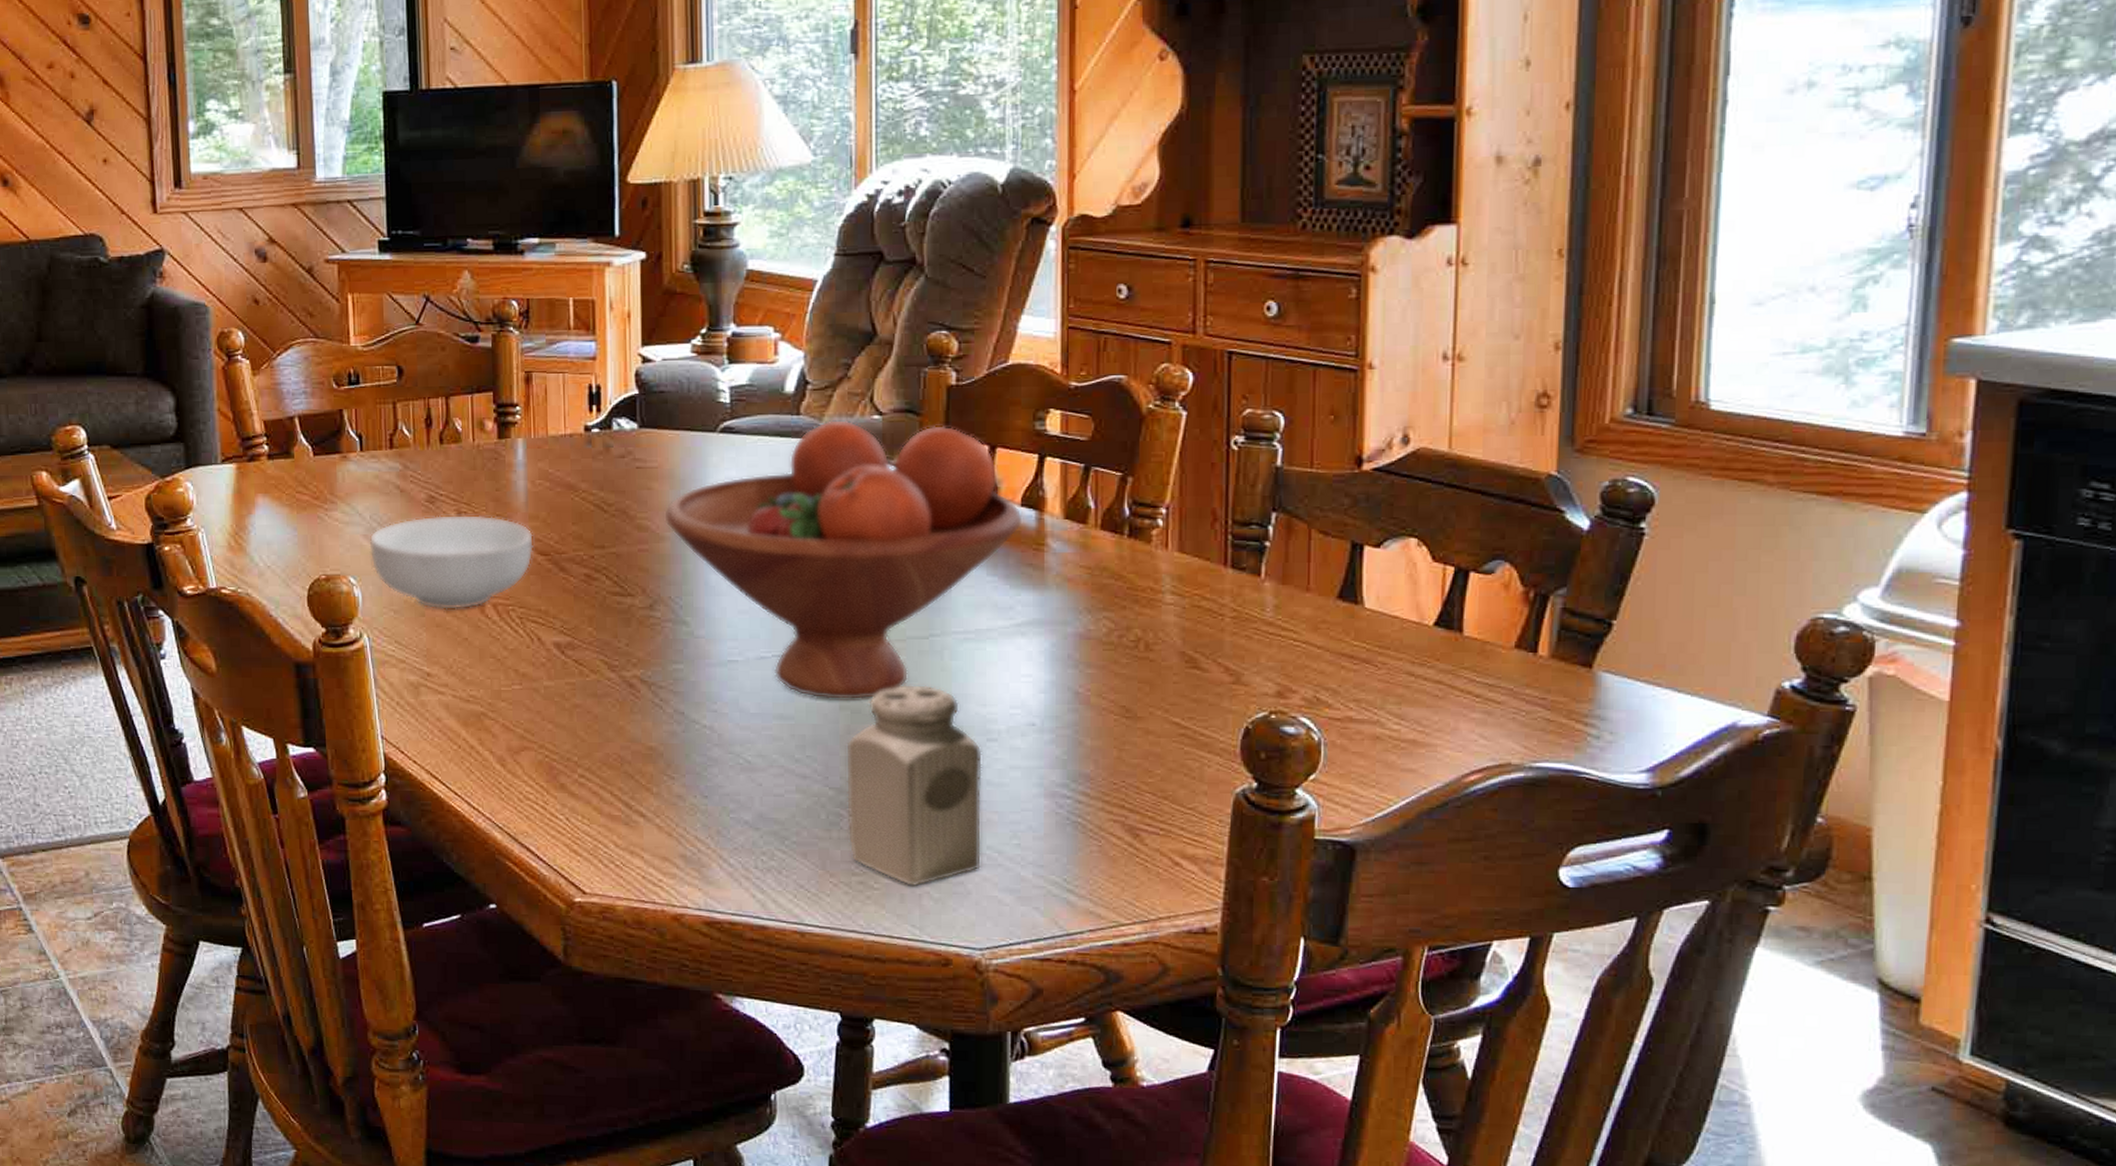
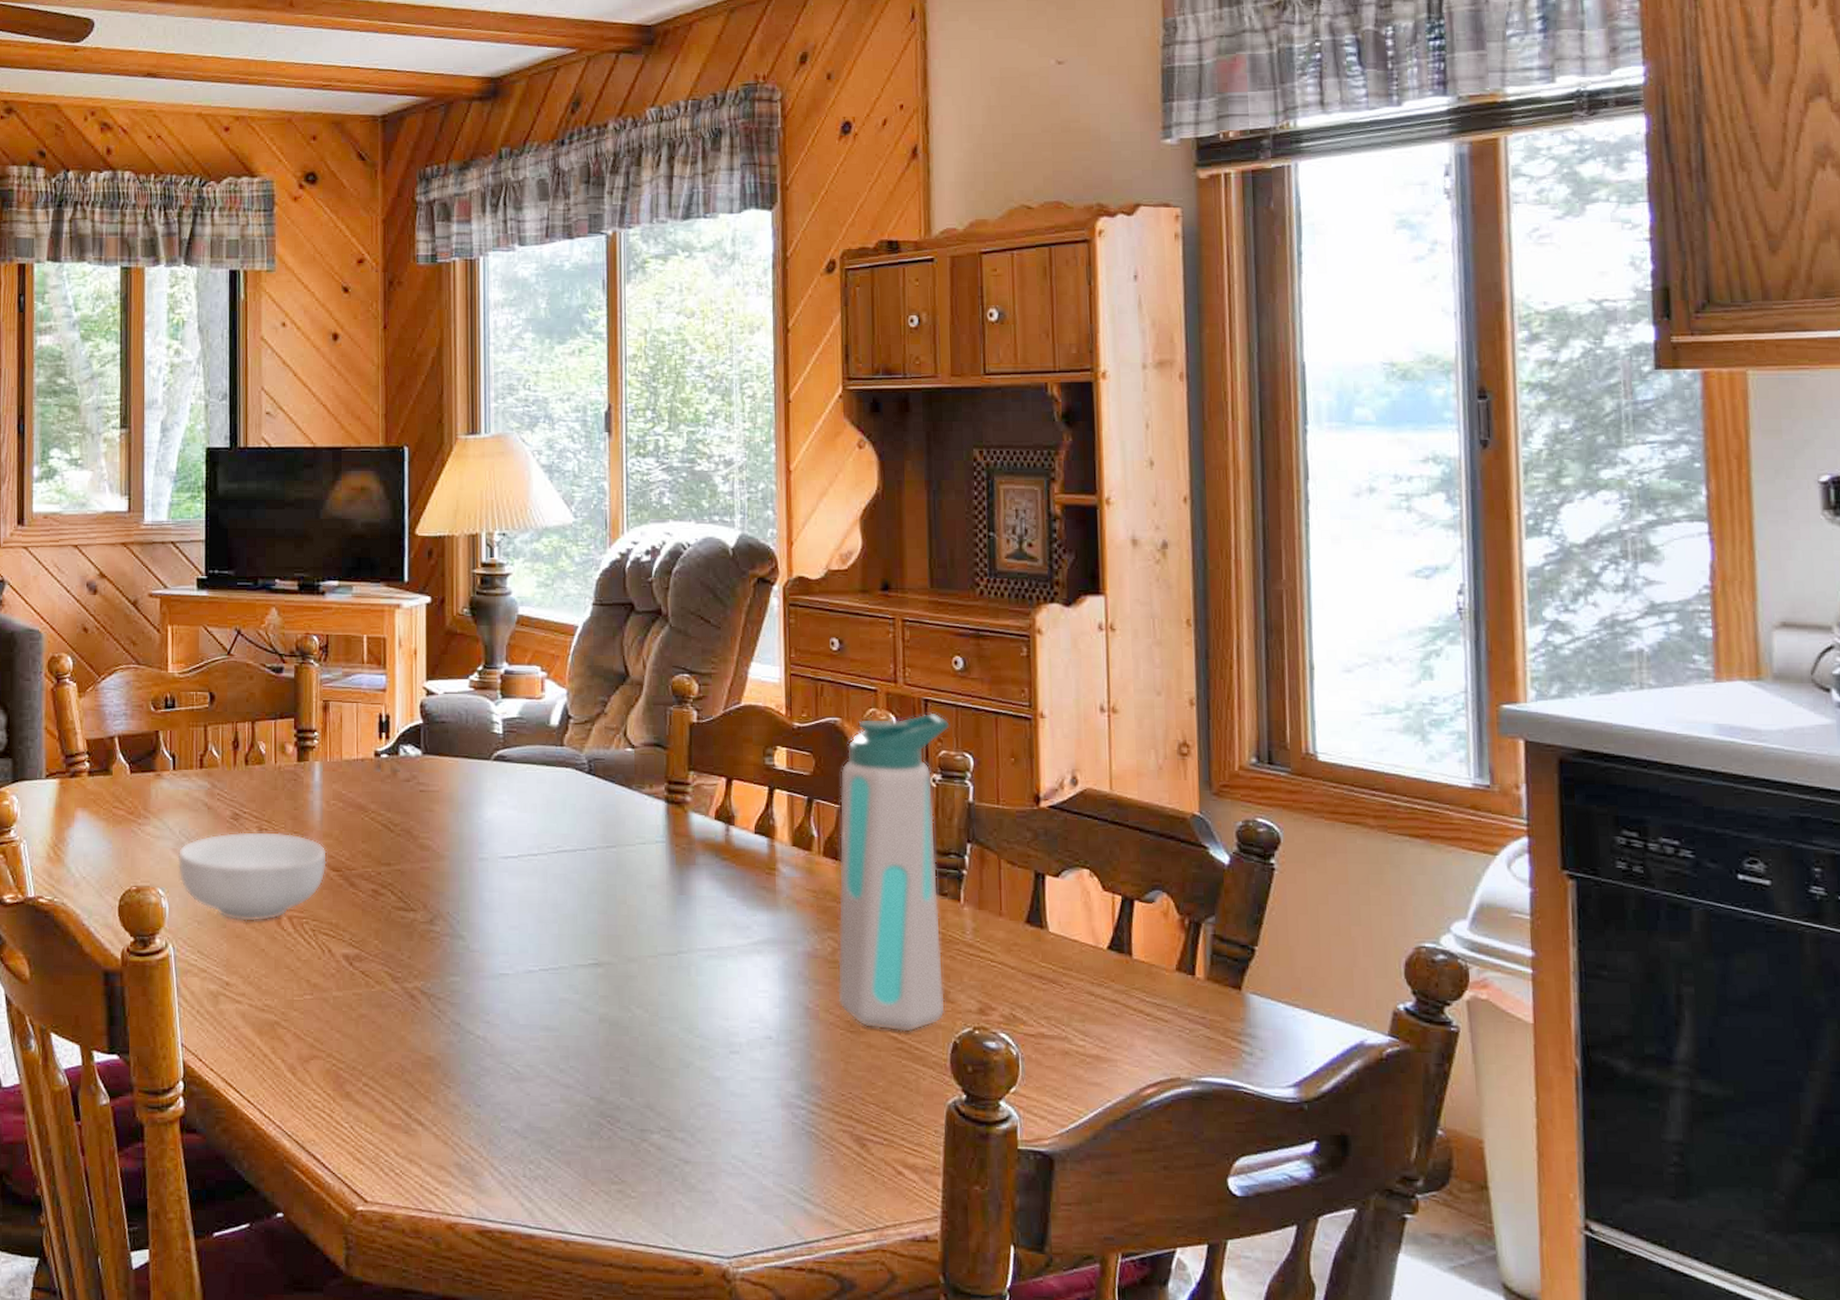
fruit bowl: present [663,419,1023,700] -> none [443,751,756,1013]
salt shaker: present [846,683,982,887] -> none [605,997,728,1196]
water bottle: none [1113,366,1258,717] -> present [837,712,950,1032]

